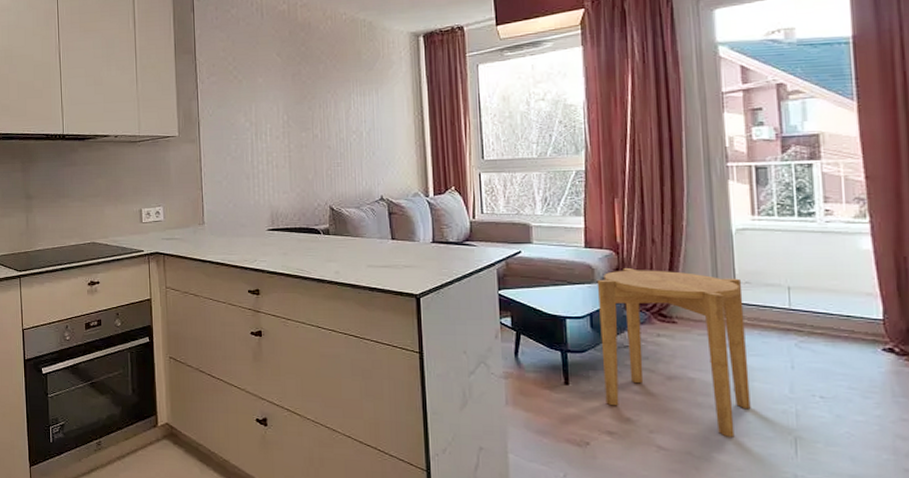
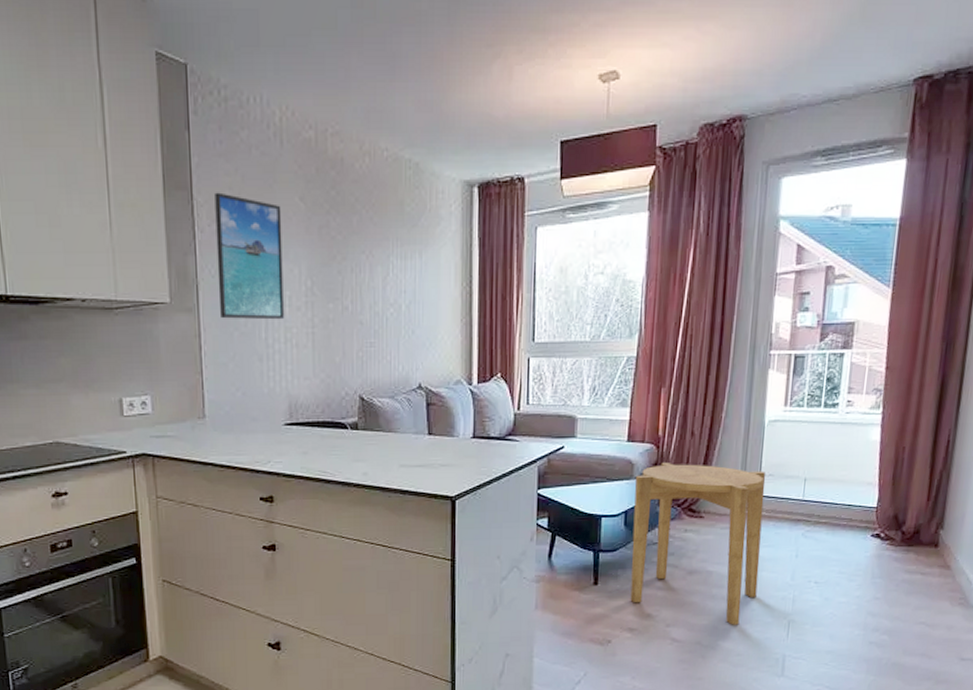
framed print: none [212,54,267,147] -> present [215,192,285,320]

